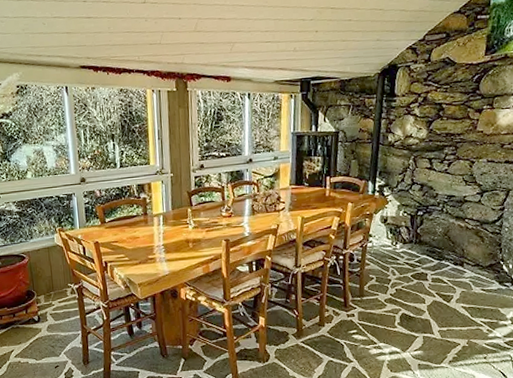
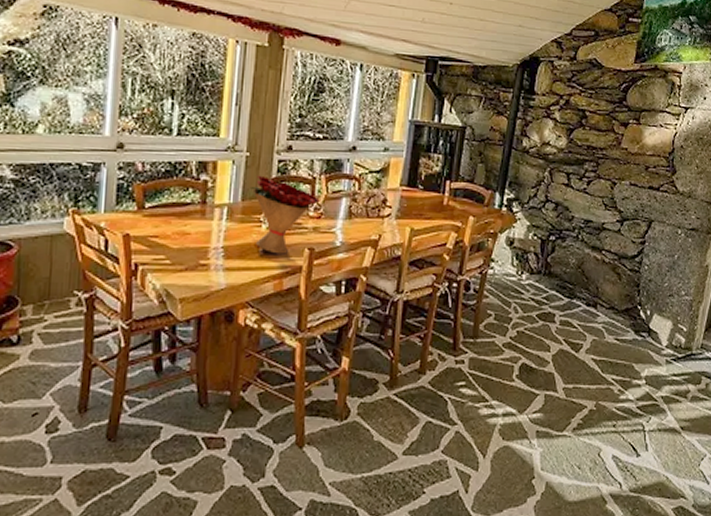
flower bouquet: none [177,189,229,246] -> present [251,175,320,254]

